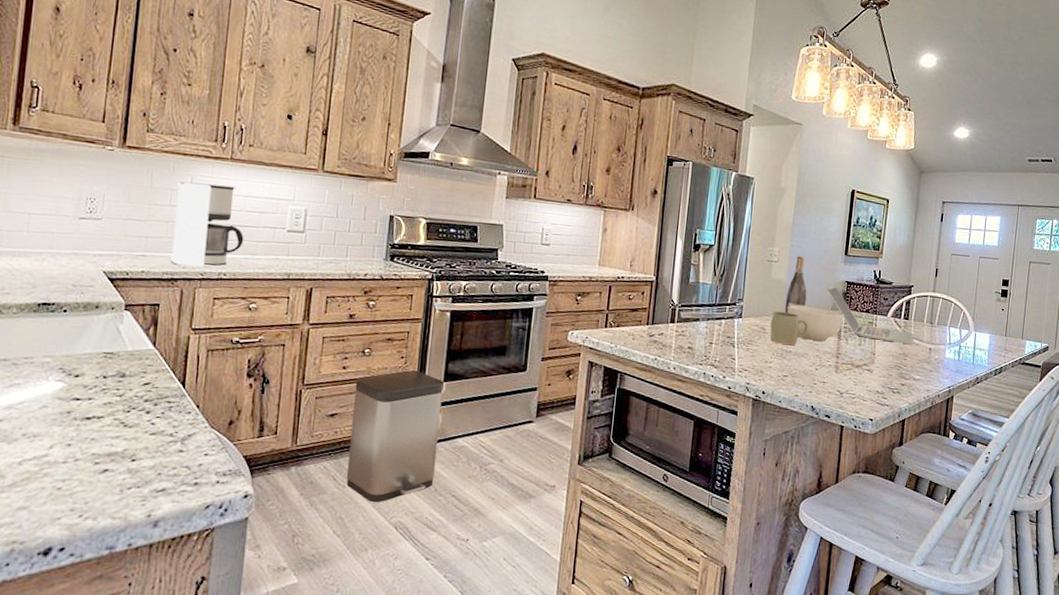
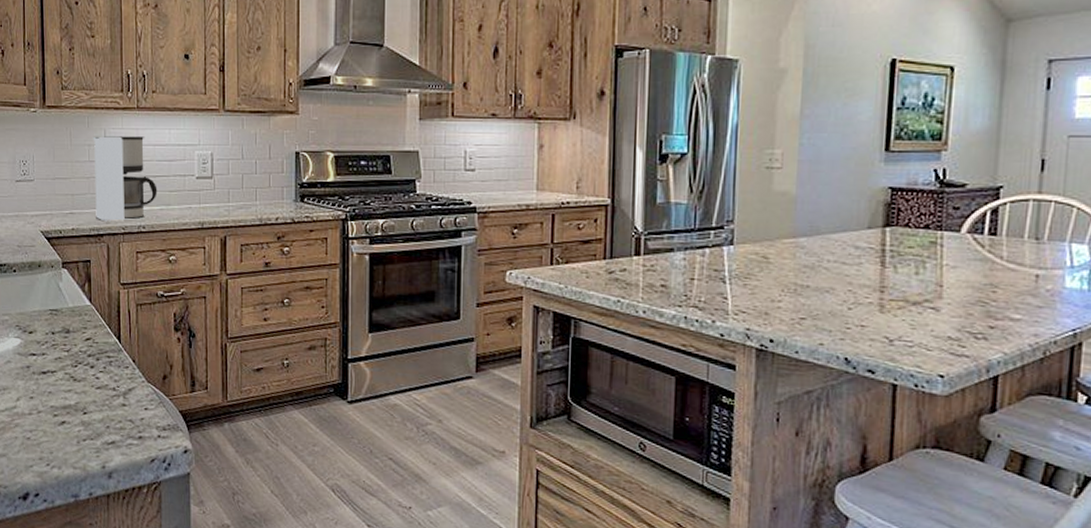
pedal bin: present [346,370,444,502] -> none [278,321,369,463]
mug: present [769,311,808,346] -> none [775,233,833,279]
wine bottle: present [784,256,807,313] -> none [795,158,829,235]
bowl: present [787,305,845,341] -> none [799,224,890,271]
laptop: present [827,285,914,344] -> none [859,193,1008,270]

